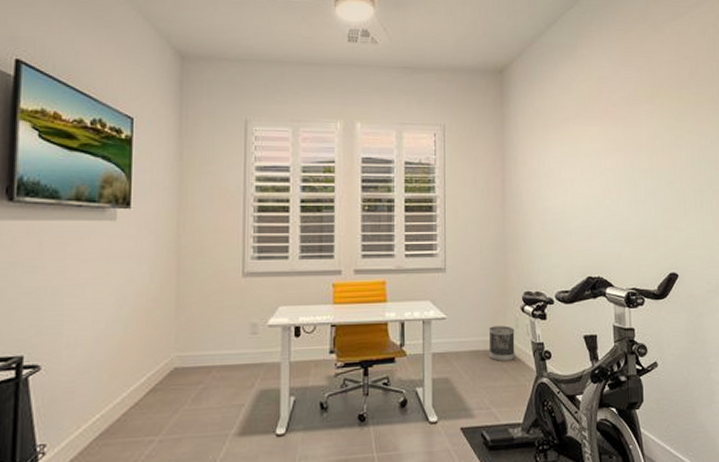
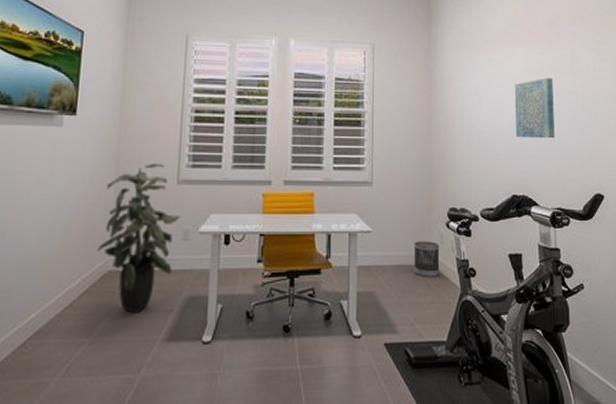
indoor plant: none [161,256,249,409] -> present [97,164,182,313]
wall art: none [590,157,630,219] -> present [515,78,555,139]

